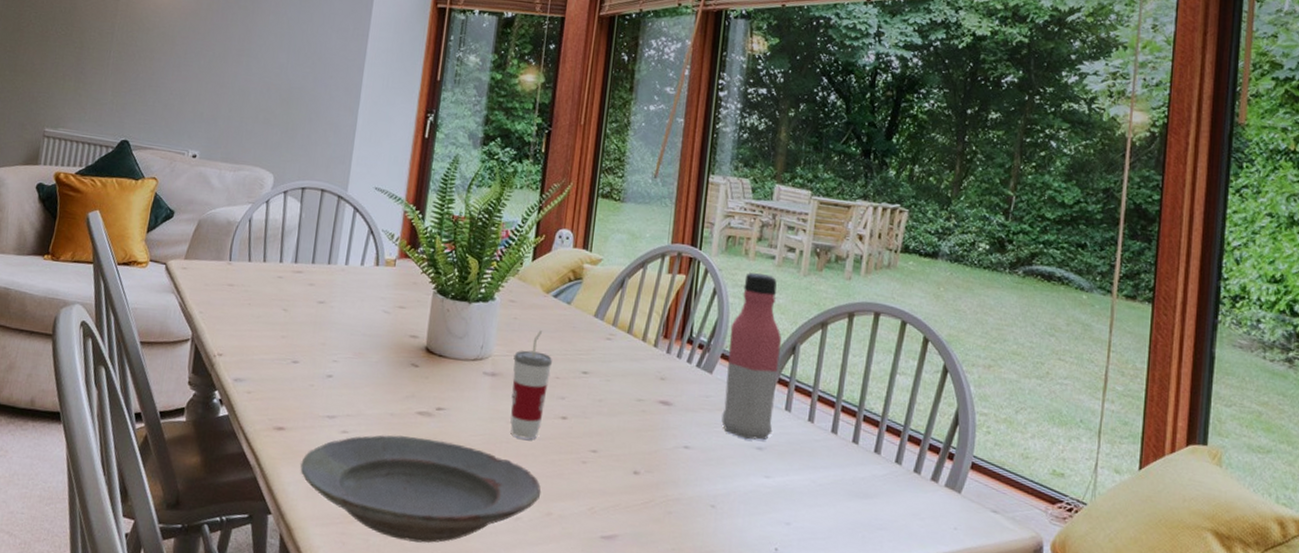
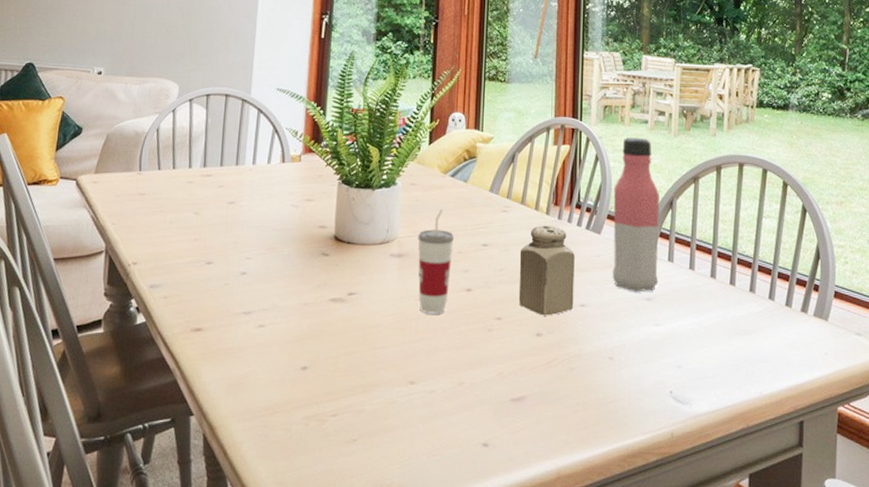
plate: present [300,435,542,544] -> none [220,323,453,426]
salt shaker: none [618,357,682,455] -> present [519,225,575,316]

